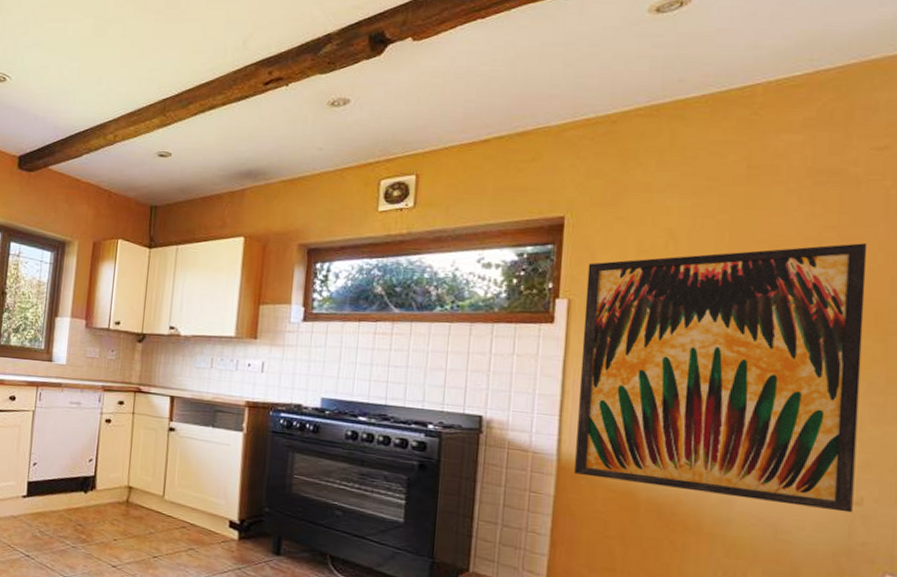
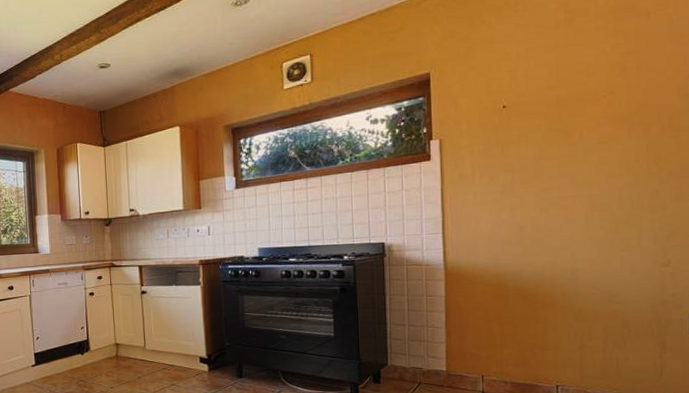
wall art: present [574,243,868,513] -> none [452,62,663,277]

